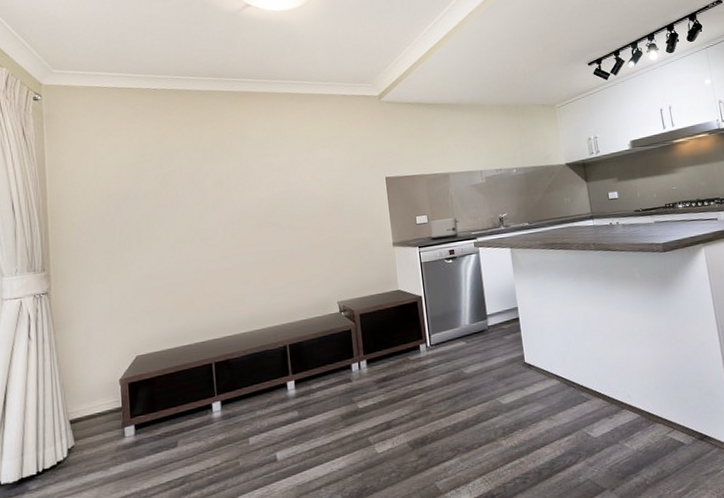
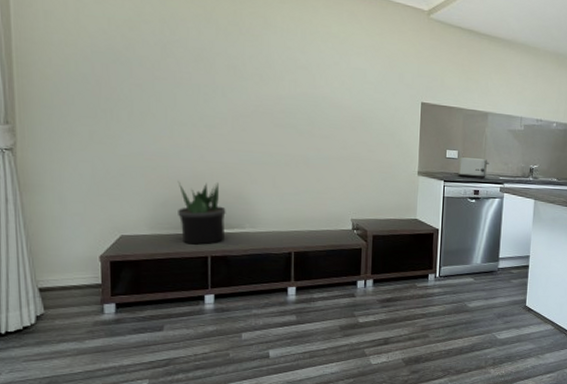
planter: none [181,289,225,354] -> present [177,181,226,245]

